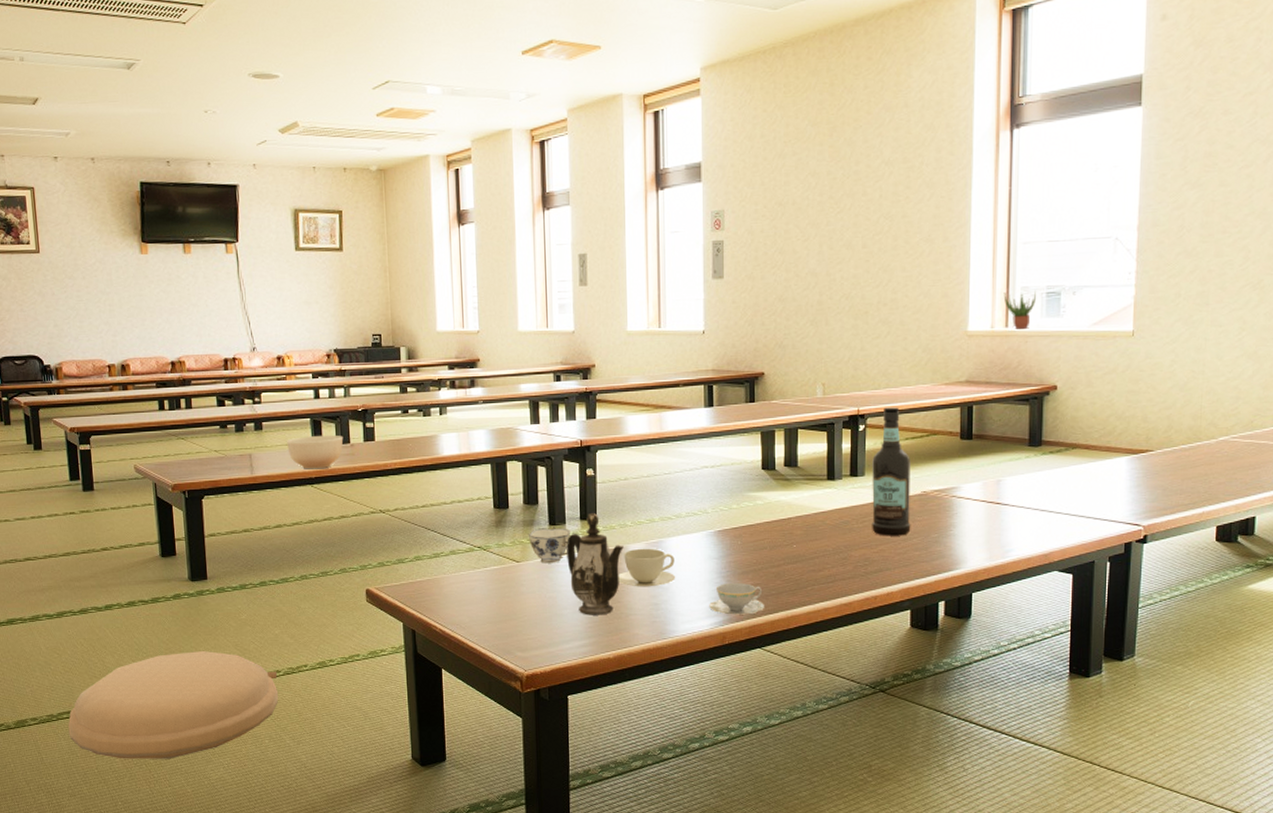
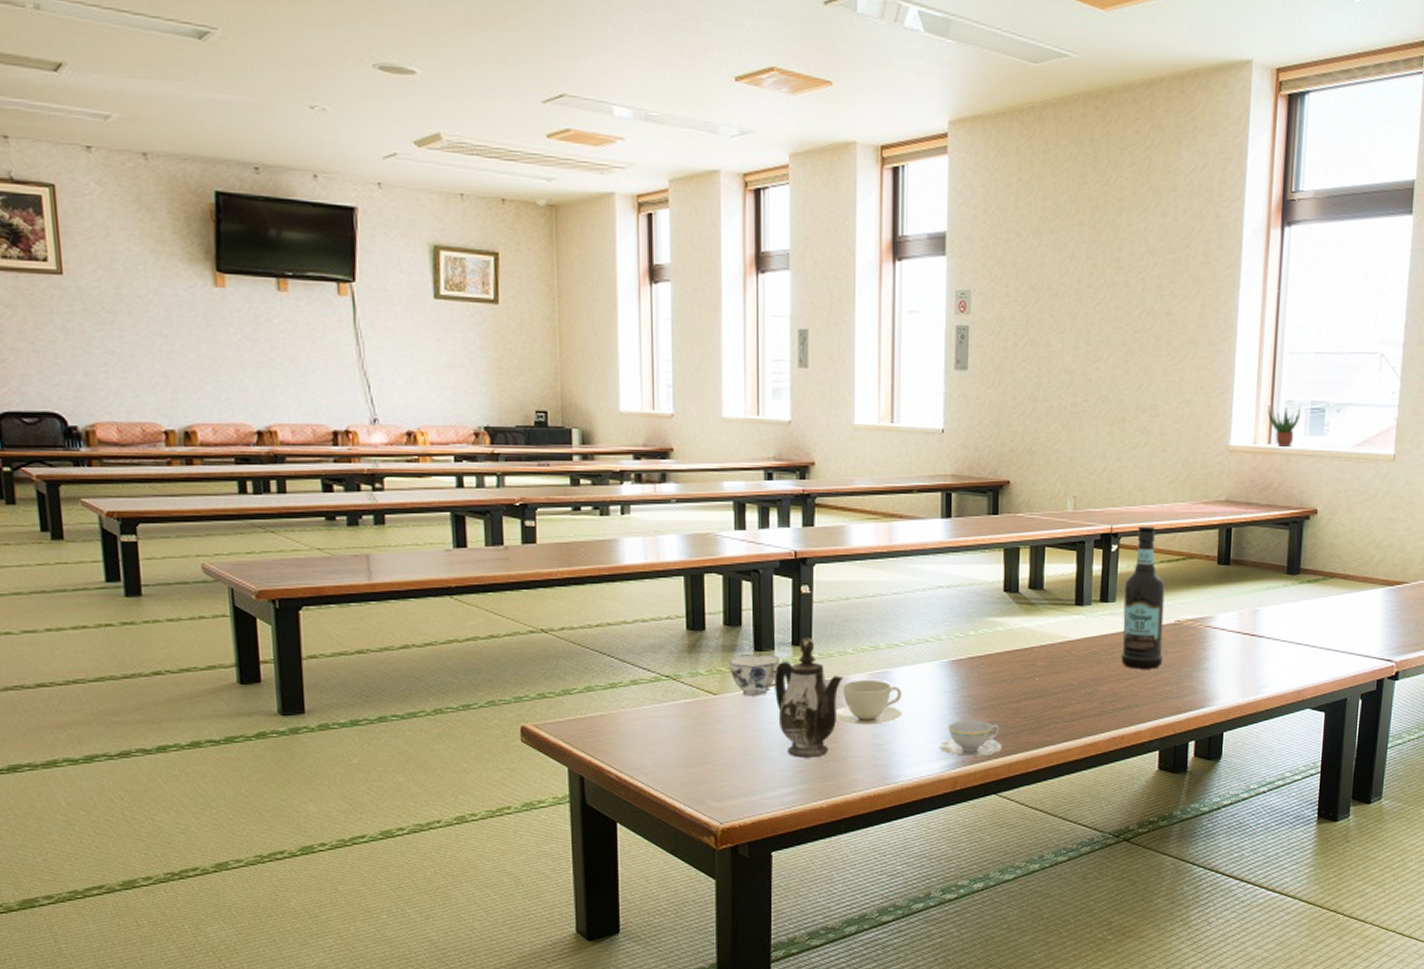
seat cushion: present [68,650,279,759] -> none [99,804,402,946]
bowl: present [286,435,344,470] -> none [417,533,495,577]

